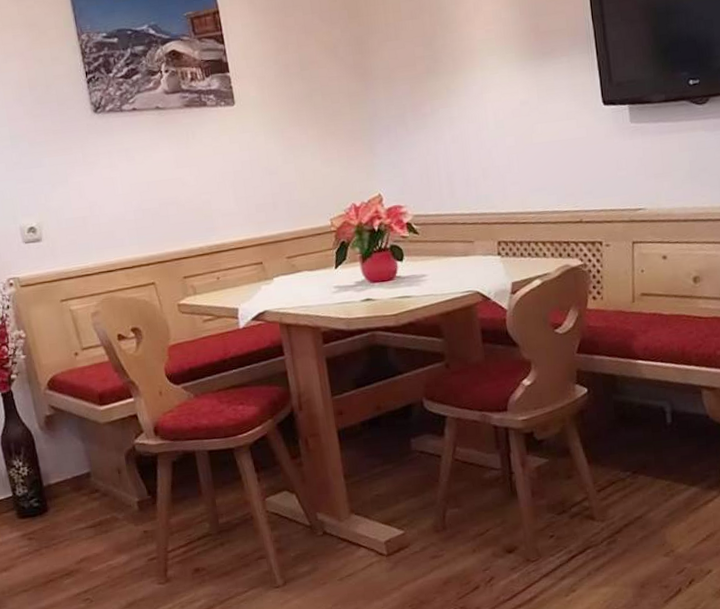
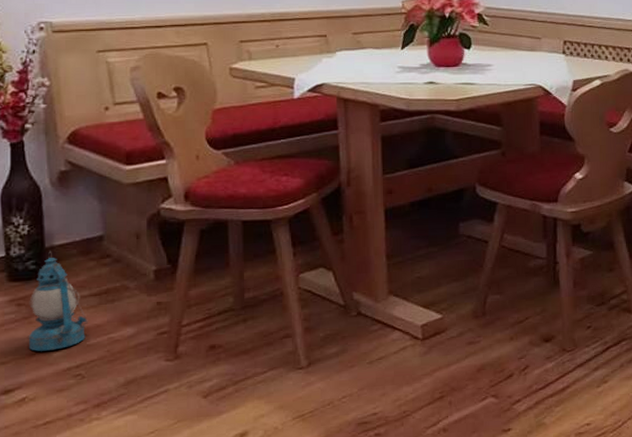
lantern: none [38,489,89,580] -> present [28,251,88,351]

